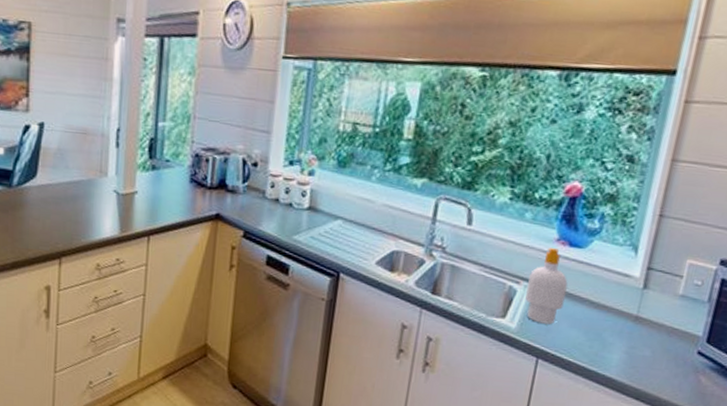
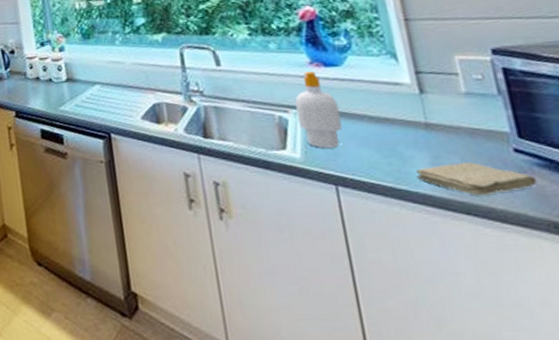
washcloth: none [609,355,705,387] -> present [415,161,538,196]

